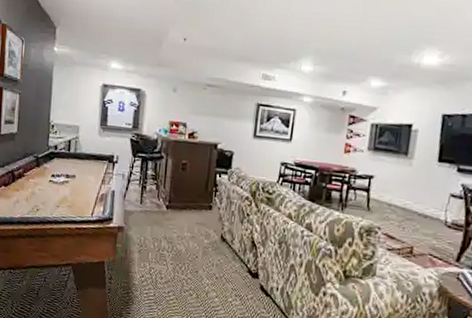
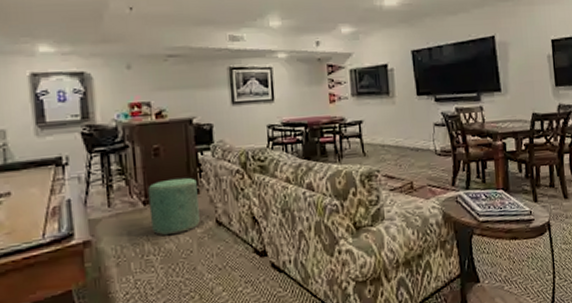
ottoman: none [169,191,212,240] -> present [147,177,200,235]

